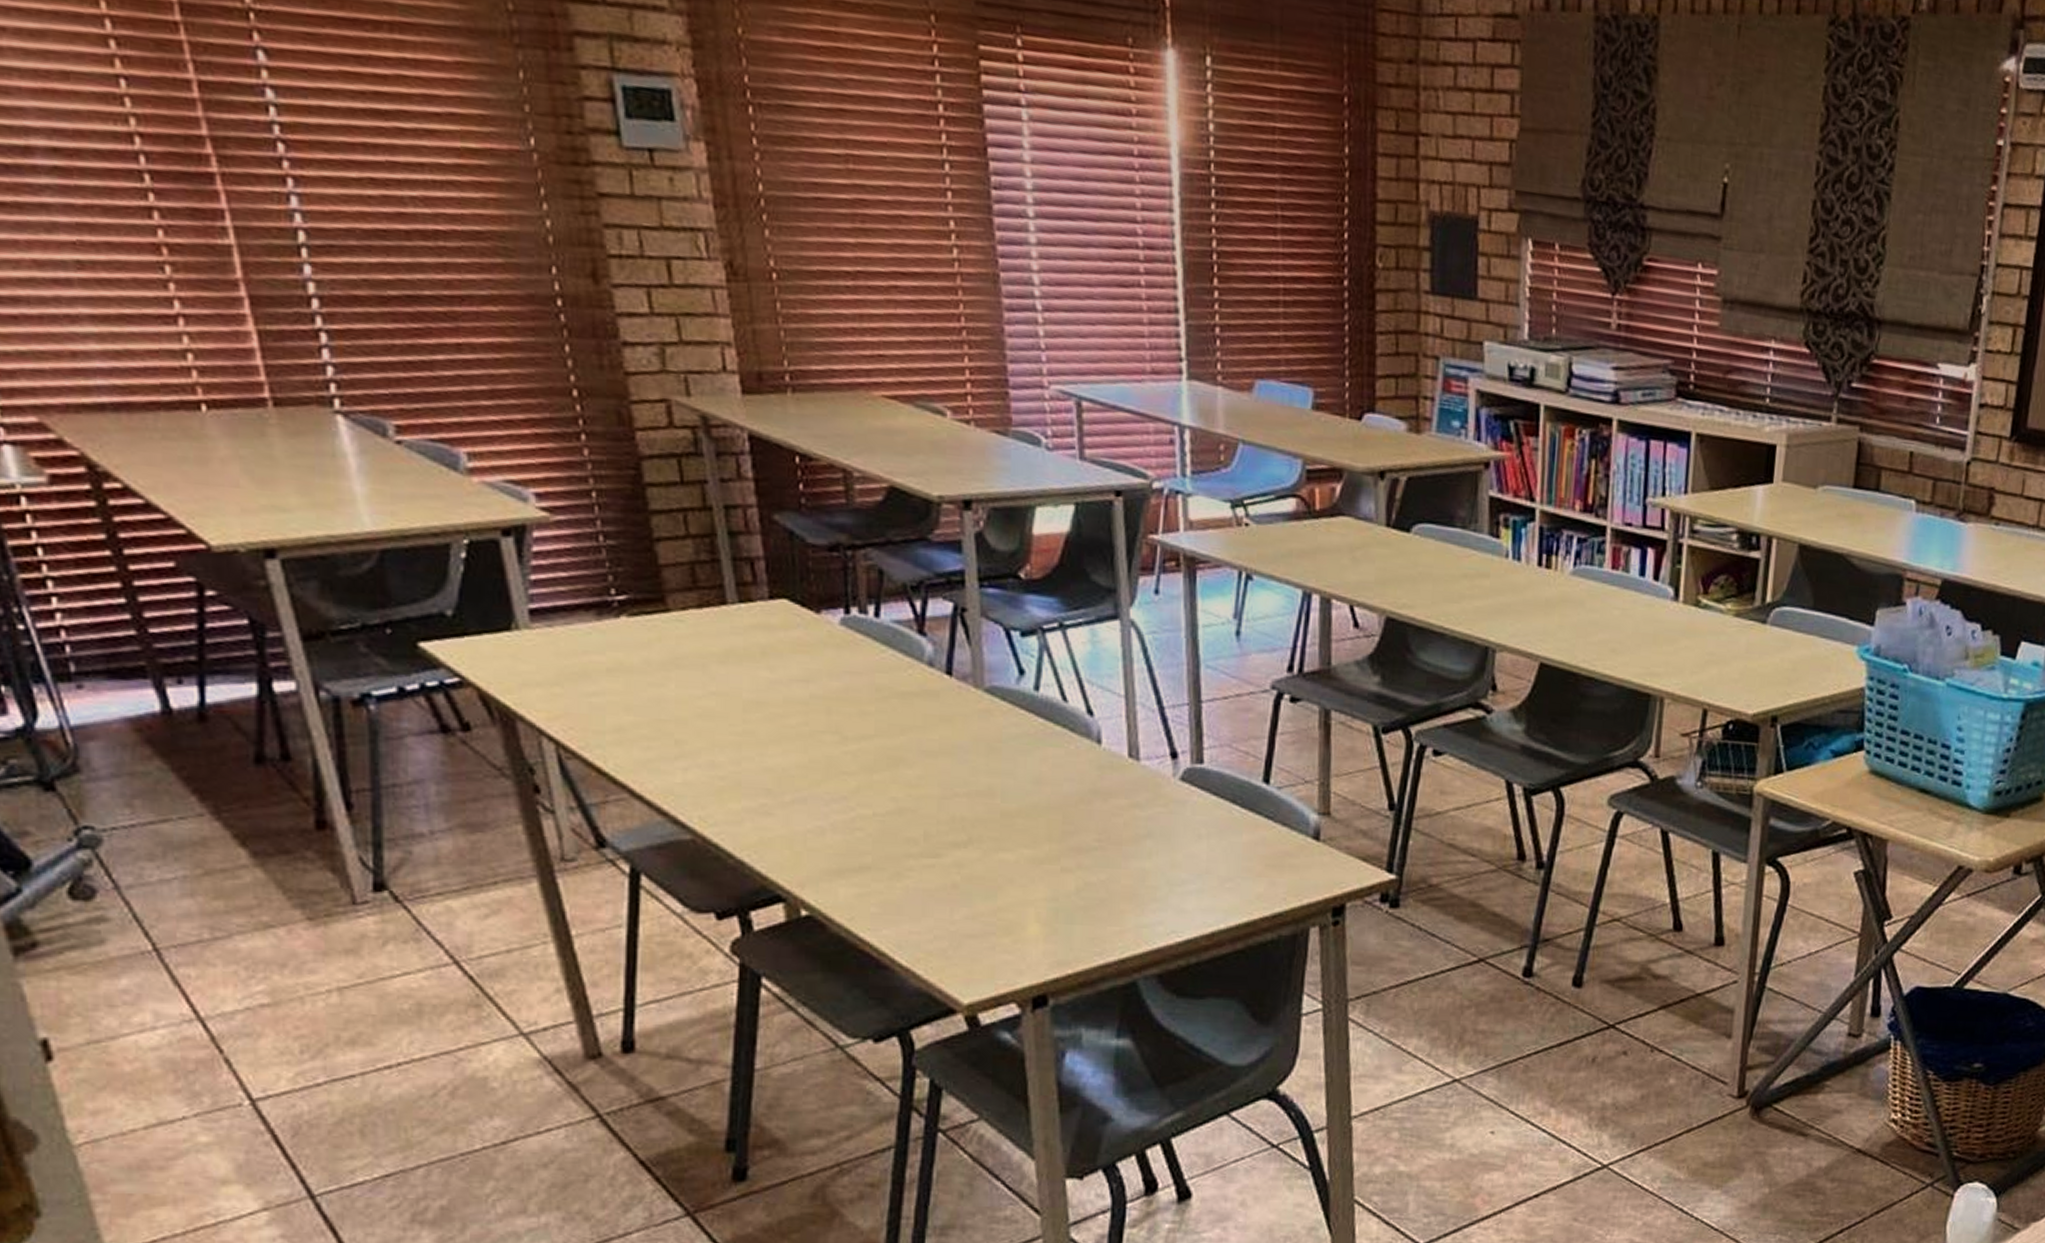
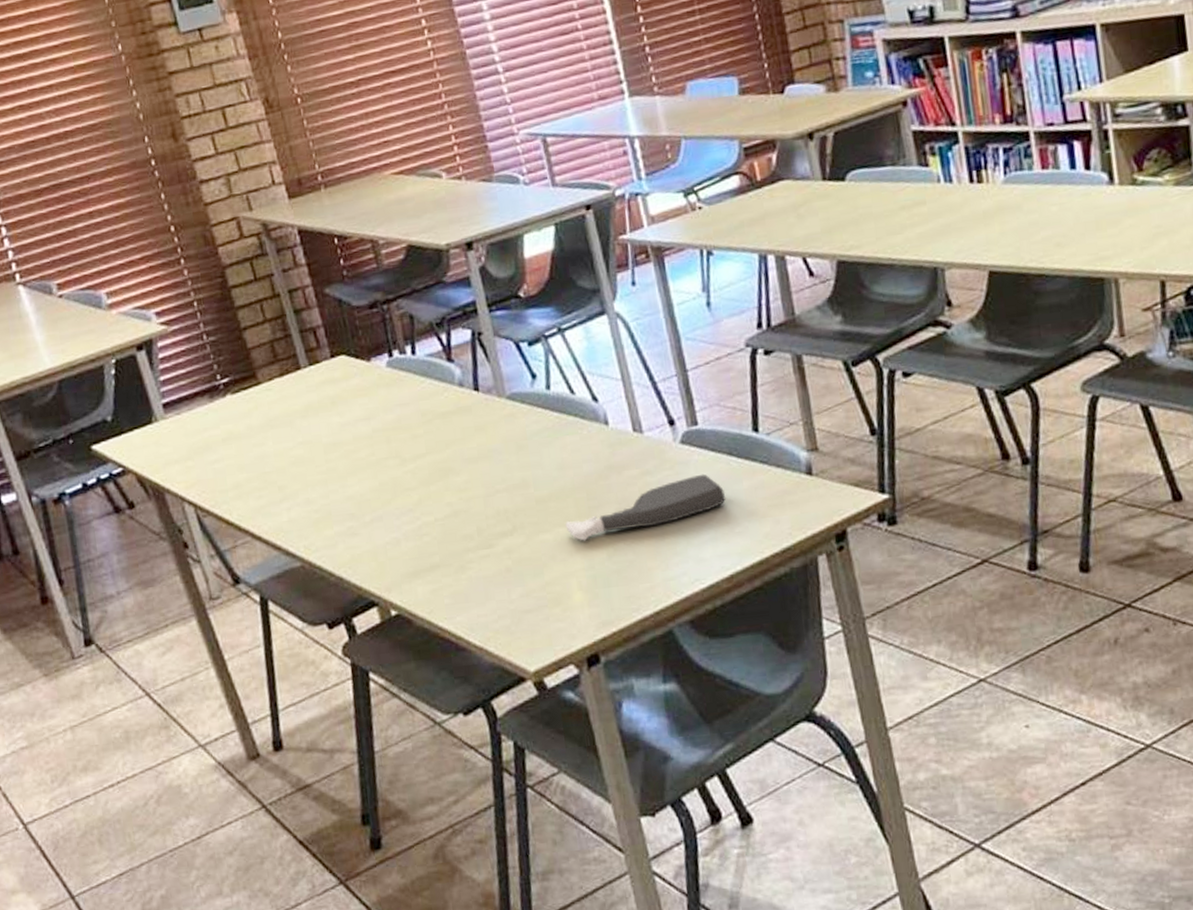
spray bottle: none [1032,817,1221,868] -> present [565,474,725,541]

